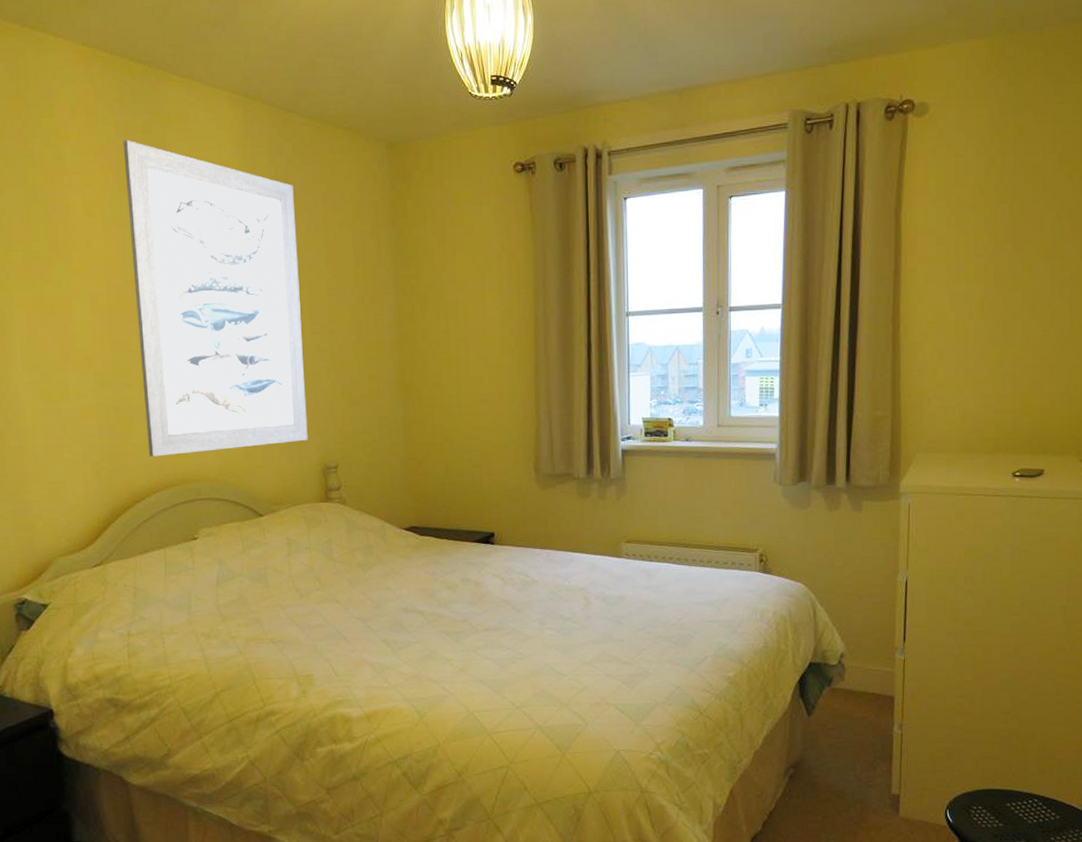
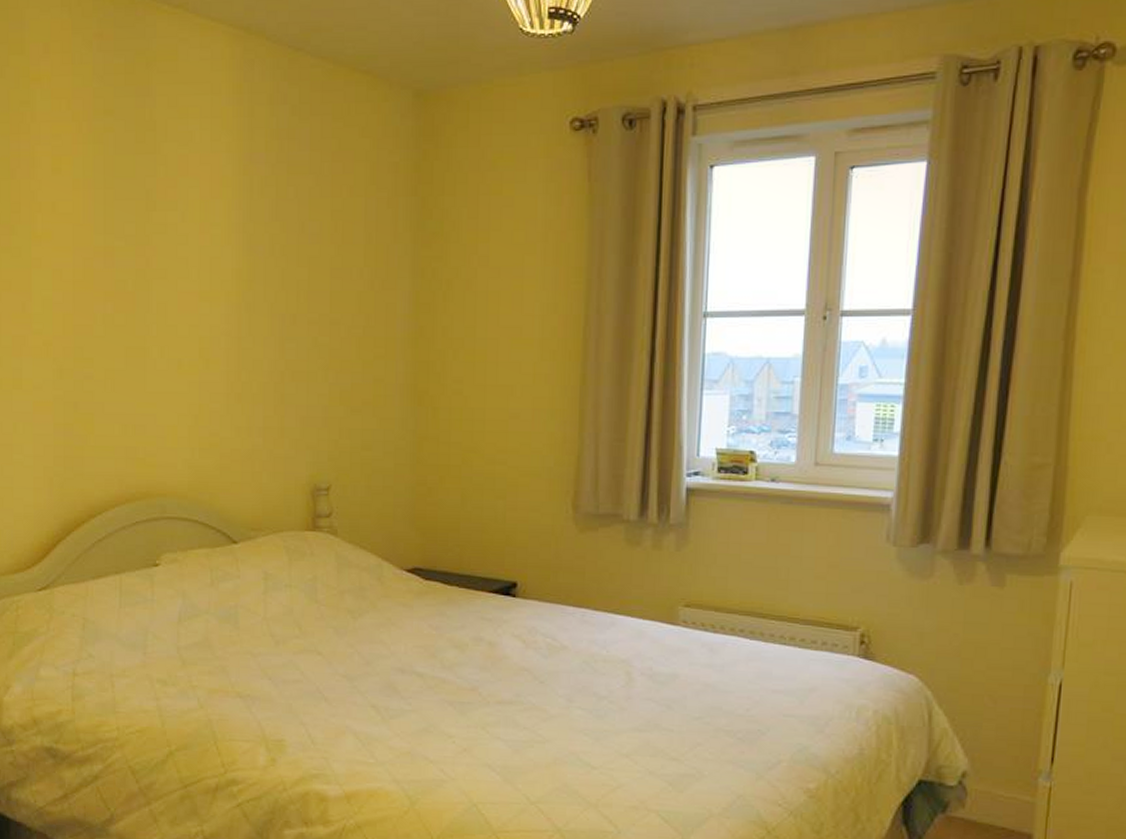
wall art: present [123,140,308,457] -> none [101,82,297,464]

